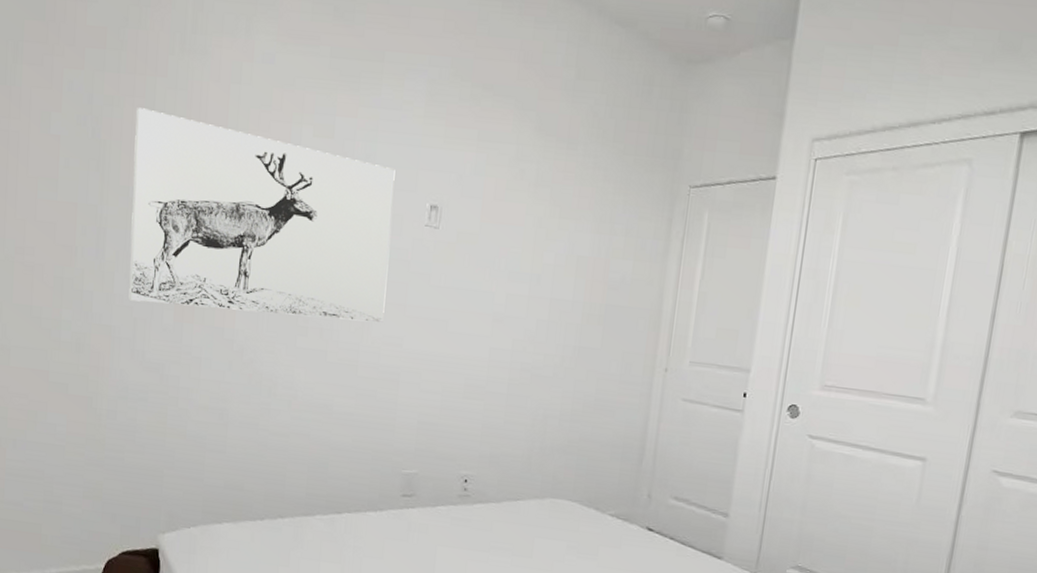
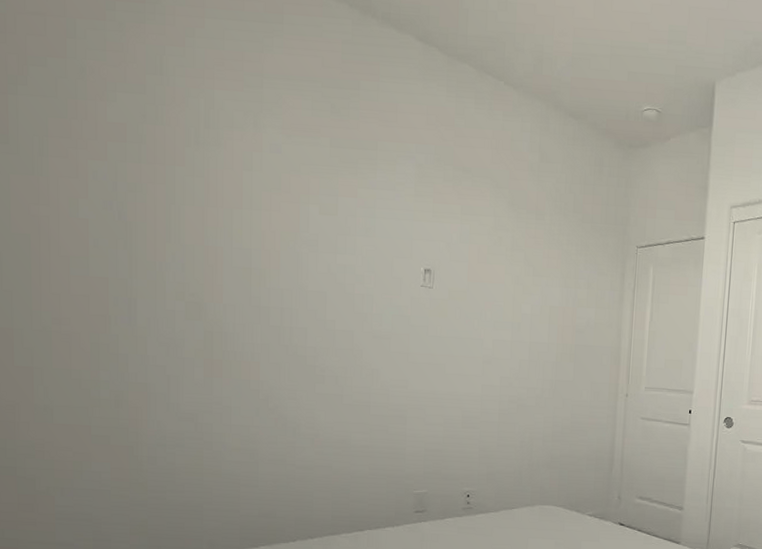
wall art: present [129,107,396,322] -> none [158,193,393,369]

